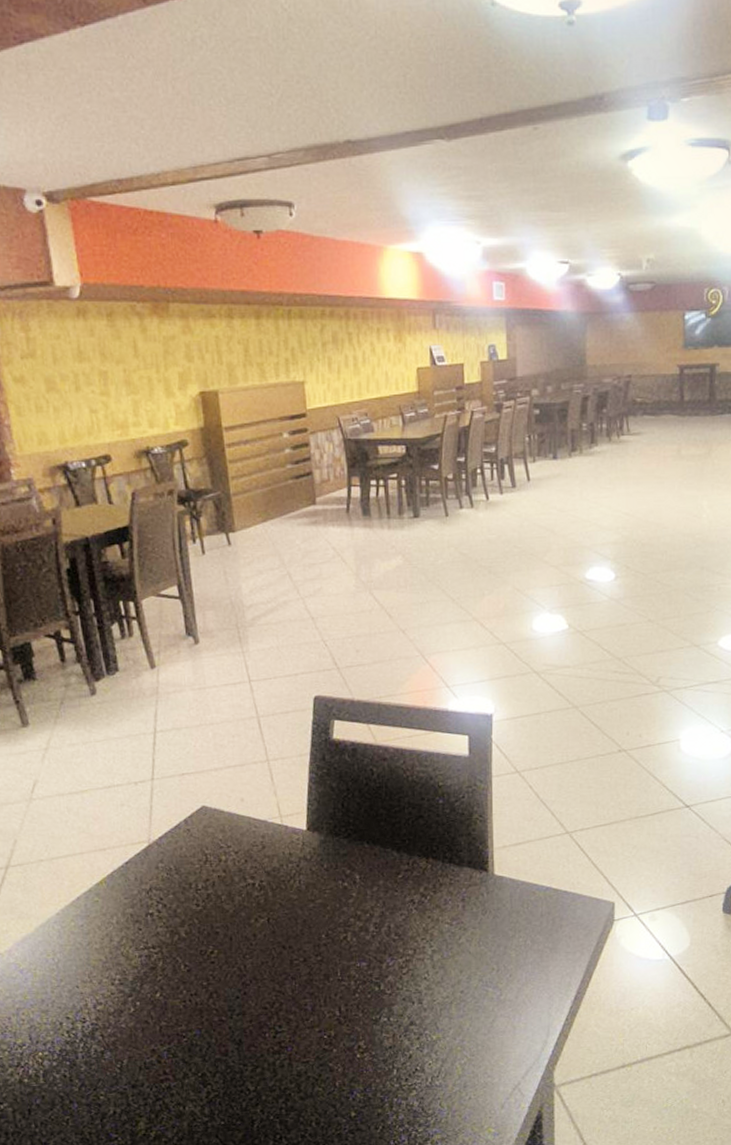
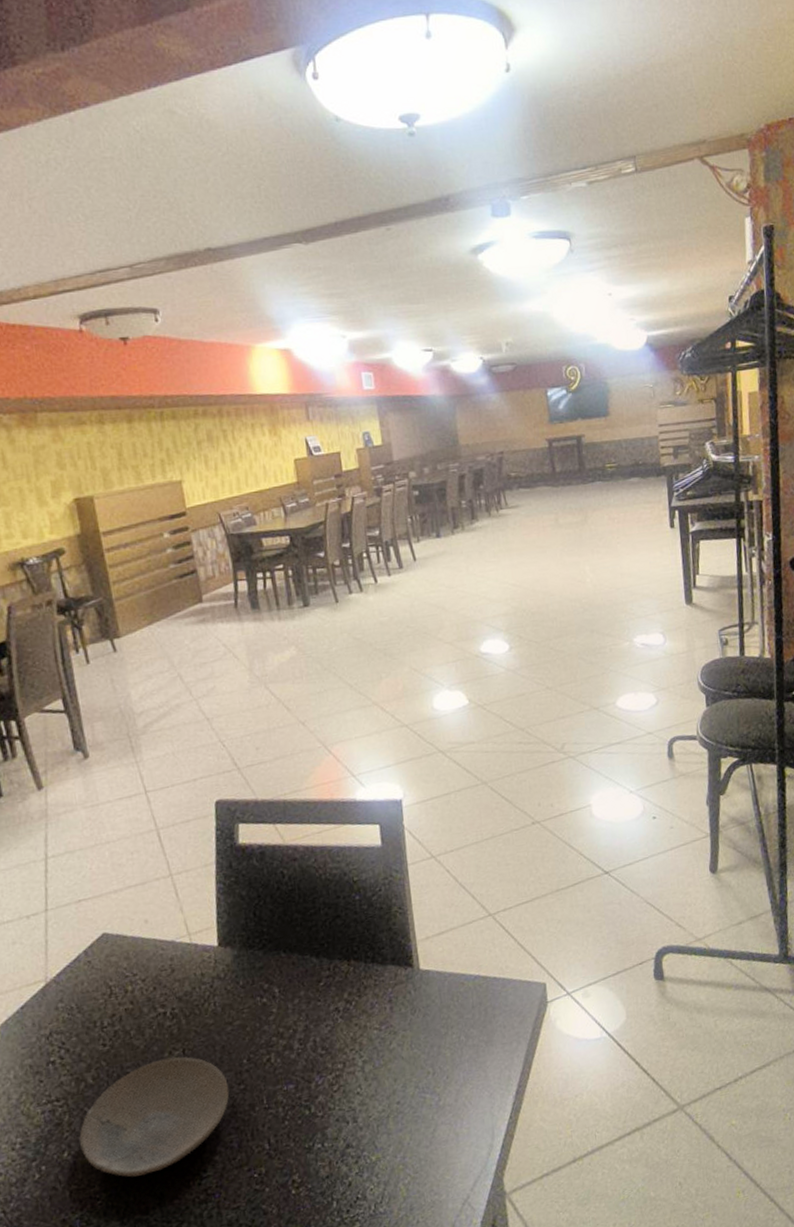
plate: none [171,924,307,1023] -> present [79,1056,230,1177]

